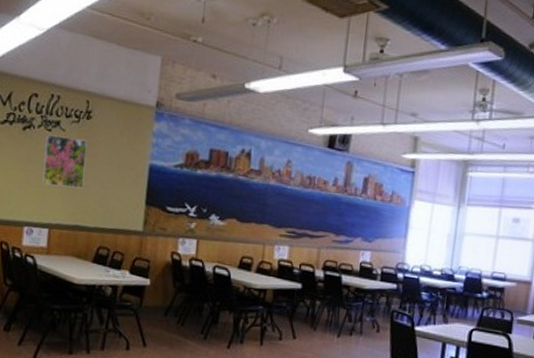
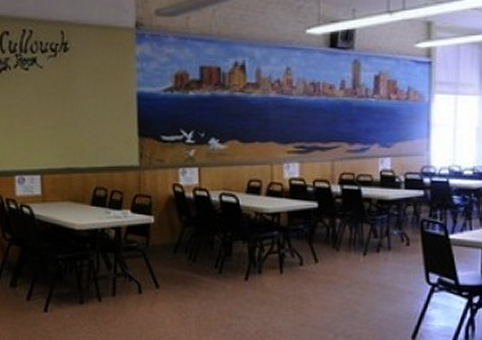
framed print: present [41,134,87,189] -> none [24,74,70,129]

